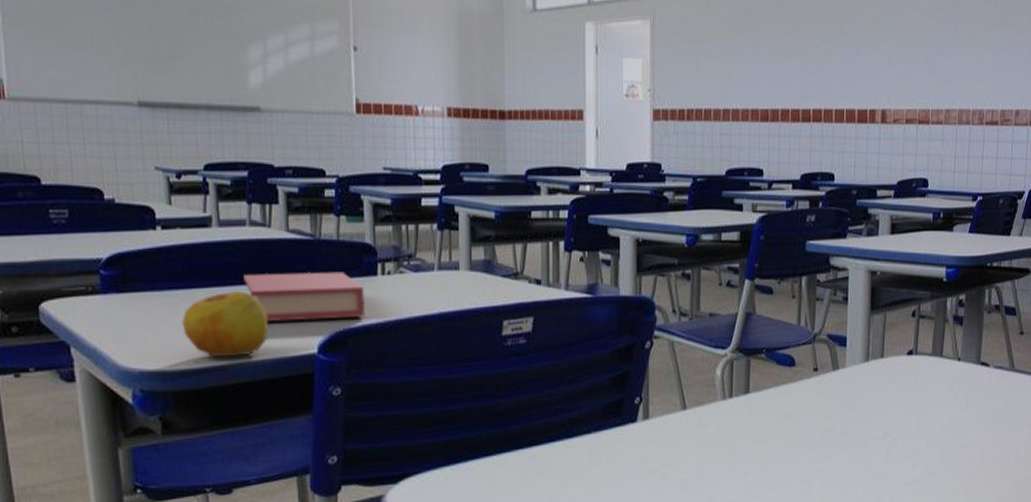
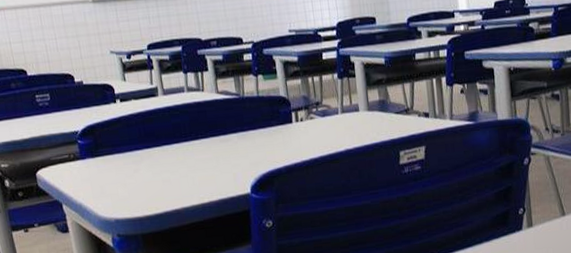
apple: present [182,290,269,357] -> none [143,146,211,204]
book: present [244,272,365,322] -> none [187,122,286,170]

